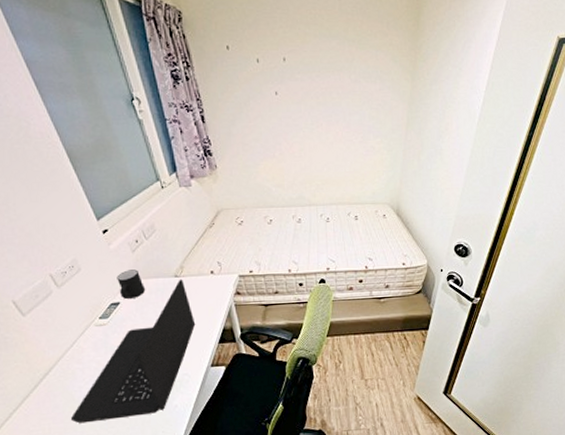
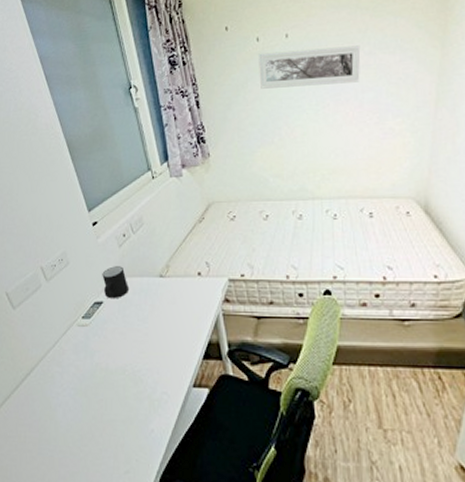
laptop: present [70,279,196,424] -> none [45,279,179,437]
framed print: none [259,73,348,107] -> present [259,45,361,89]

